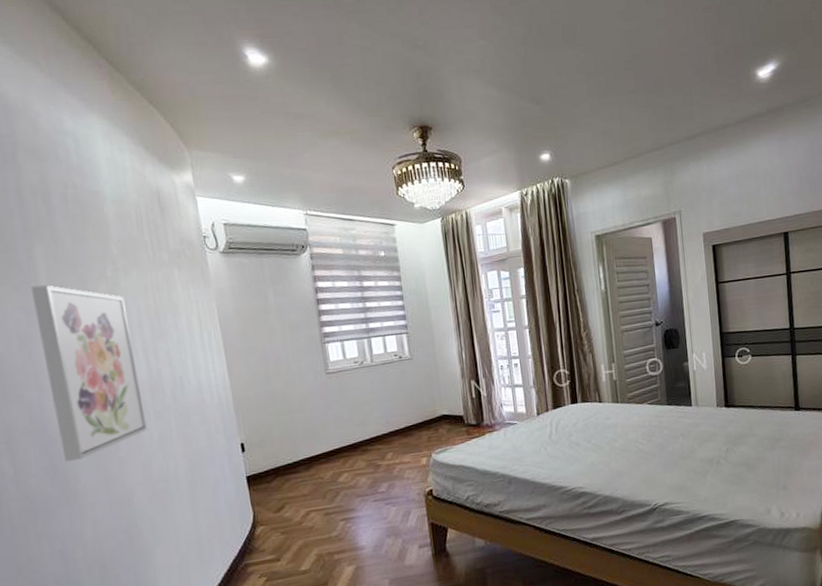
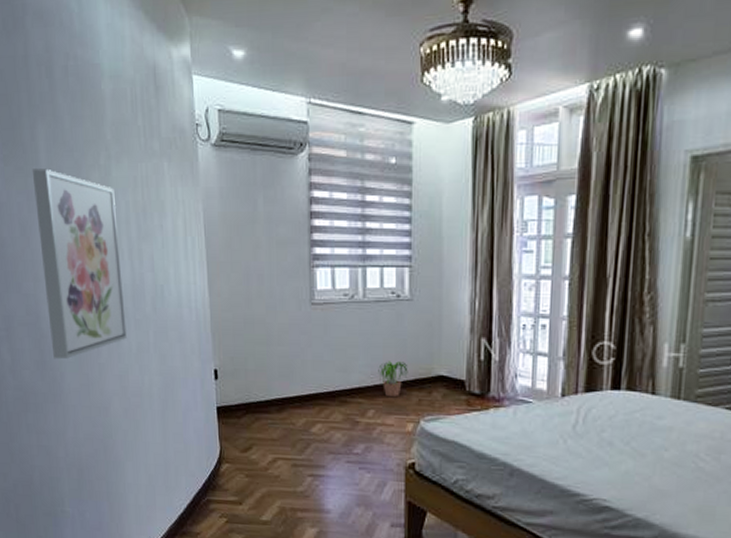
potted plant: none [391,409,417,440] -> present [378,361,408,398]

